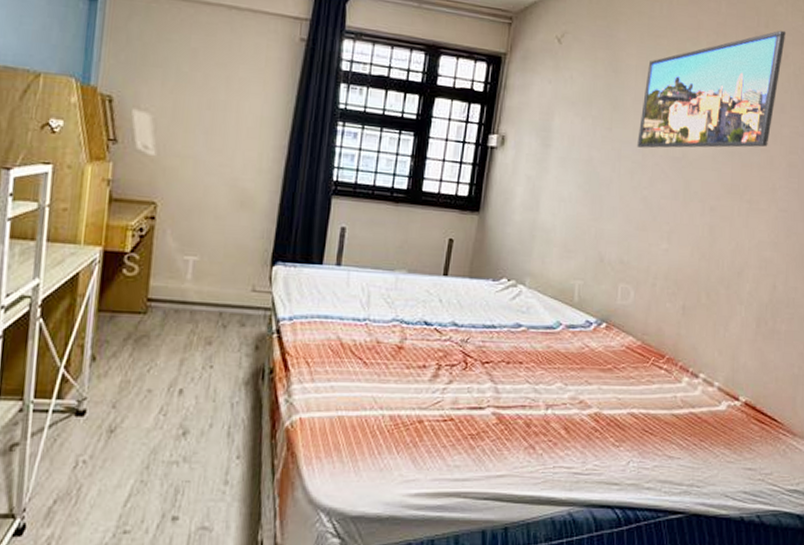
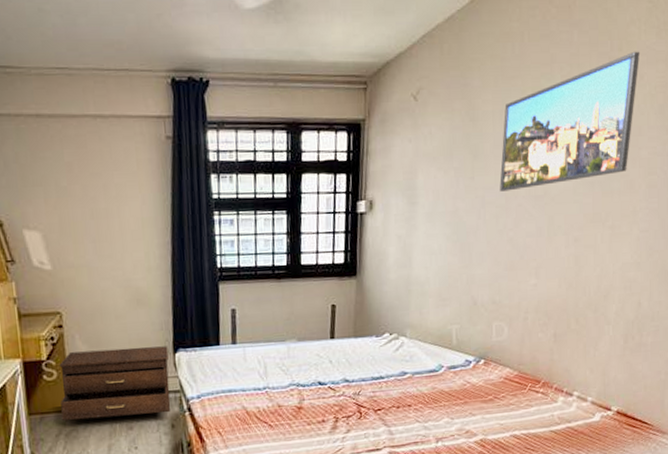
drawer: none [135,248,266,332] -> present [59,346,171,421]

